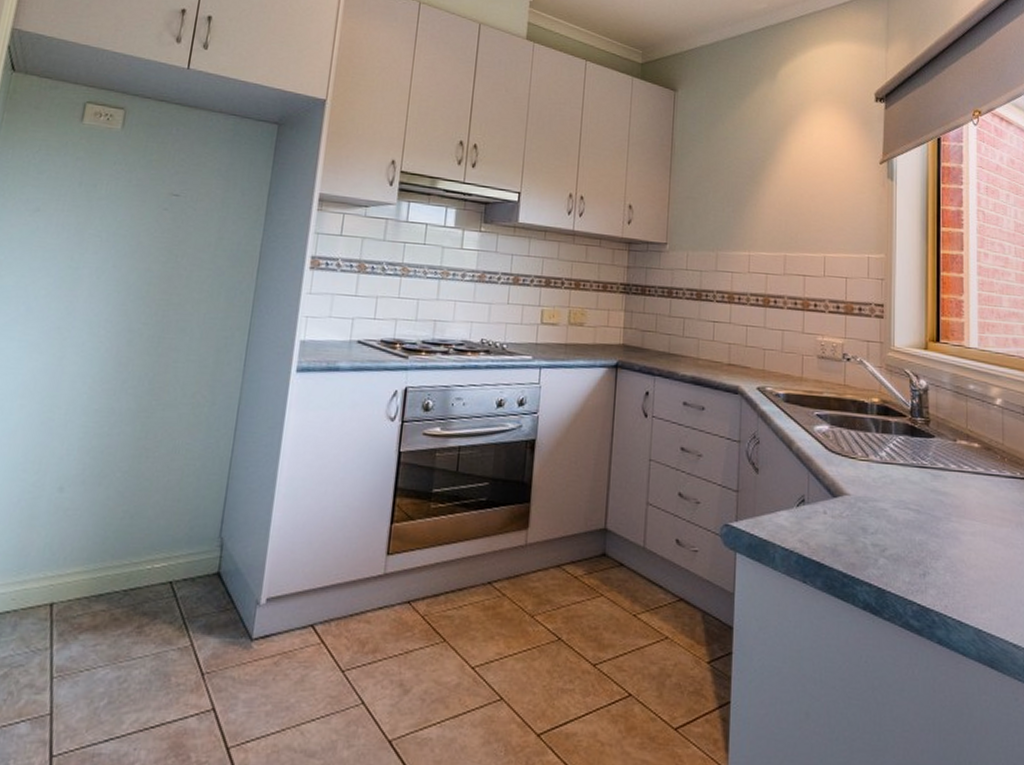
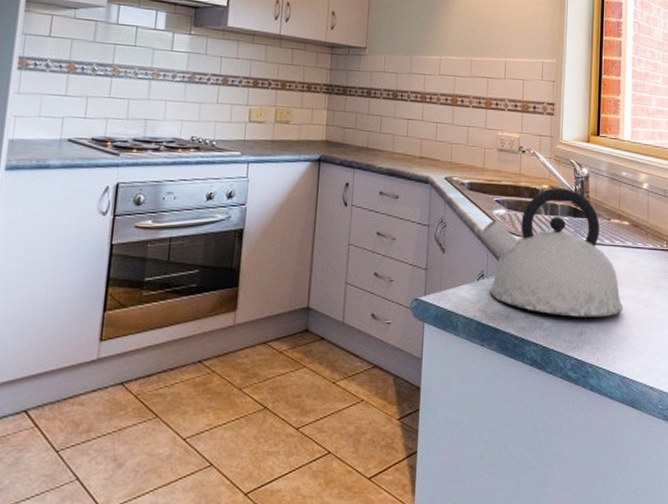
kettle: none [800,401,976,556] -> present [480,187,623,317]

